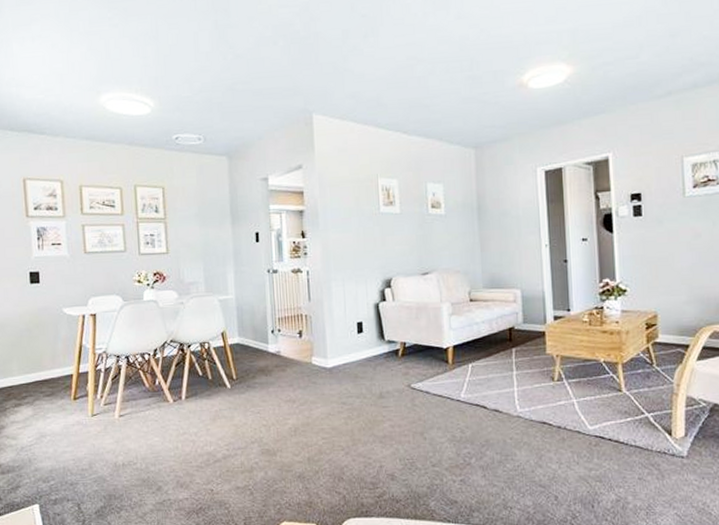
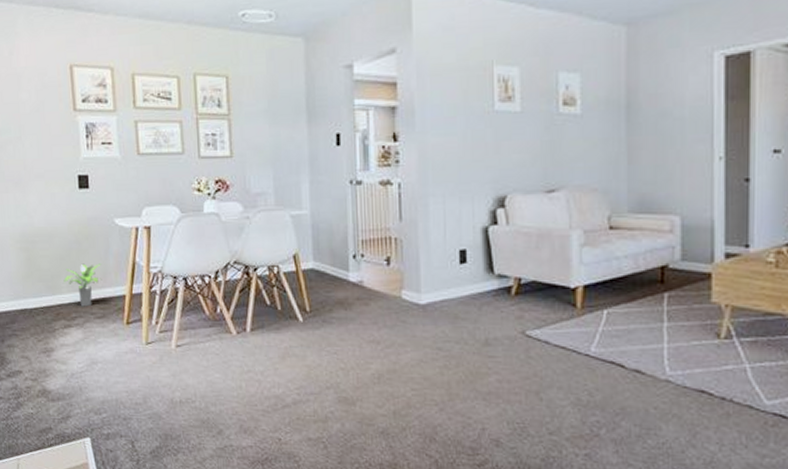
potted plant: none [15,348,51,387] -> present [63,263,102,307]

